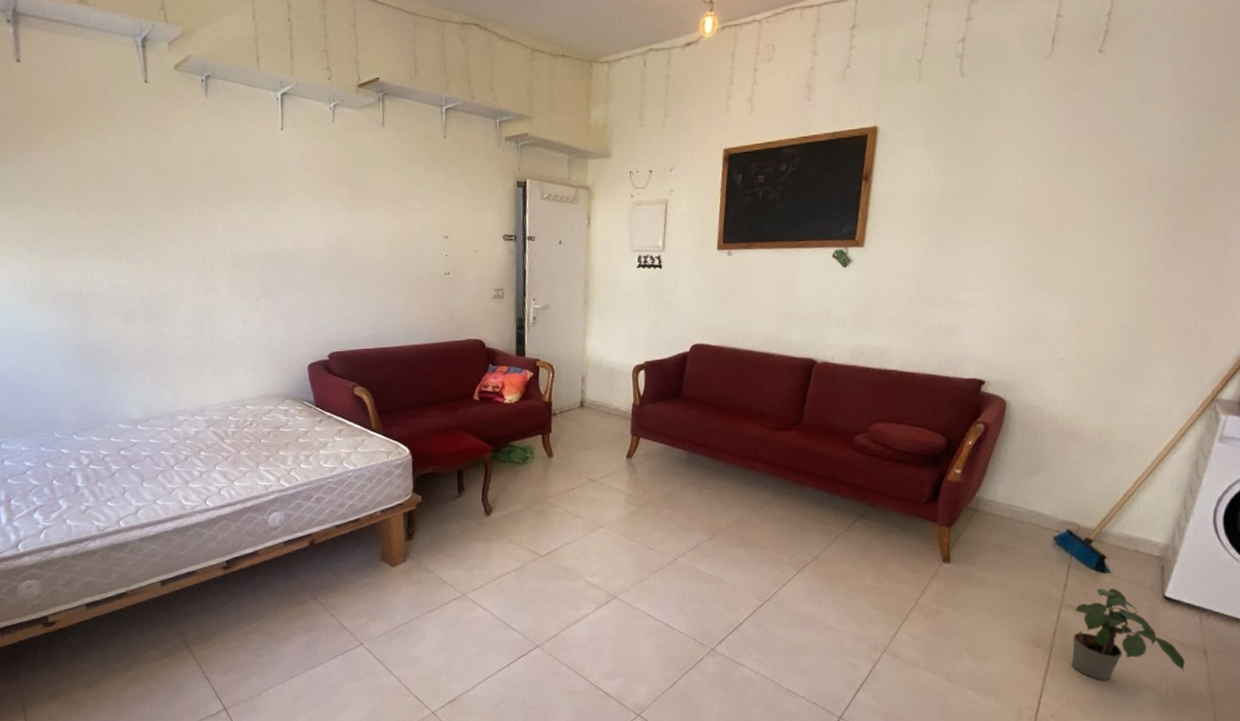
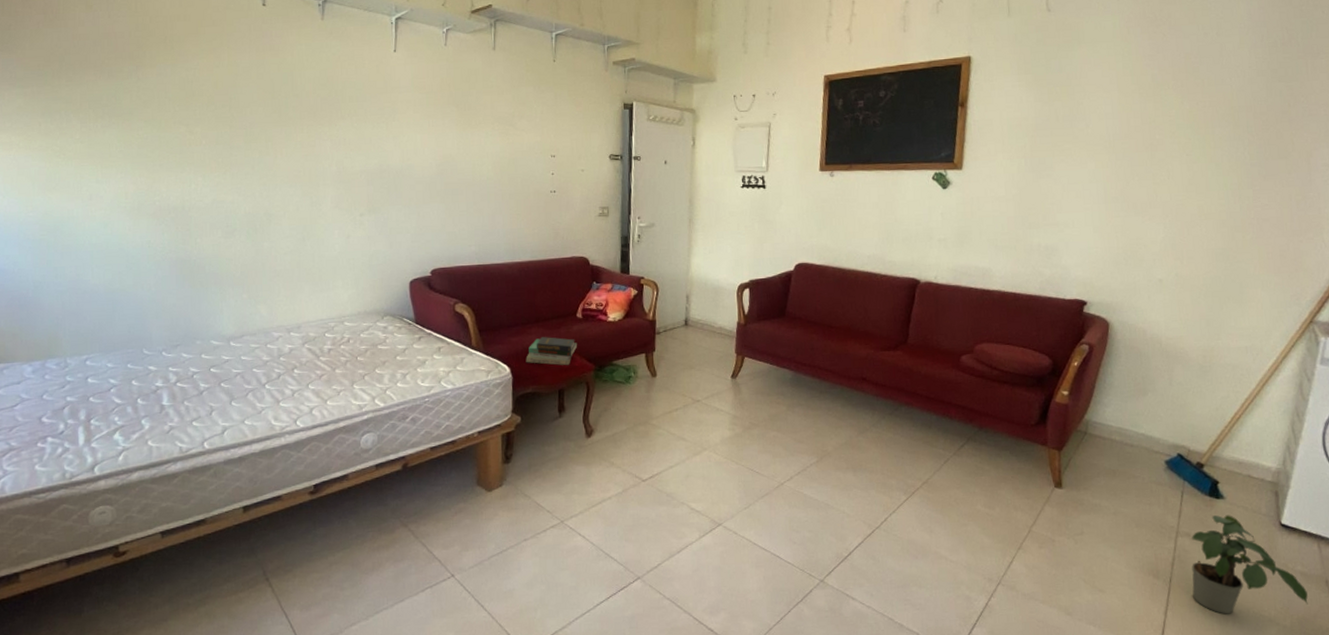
books: none [424,419,475,447] -> present [525,337,578,366]

